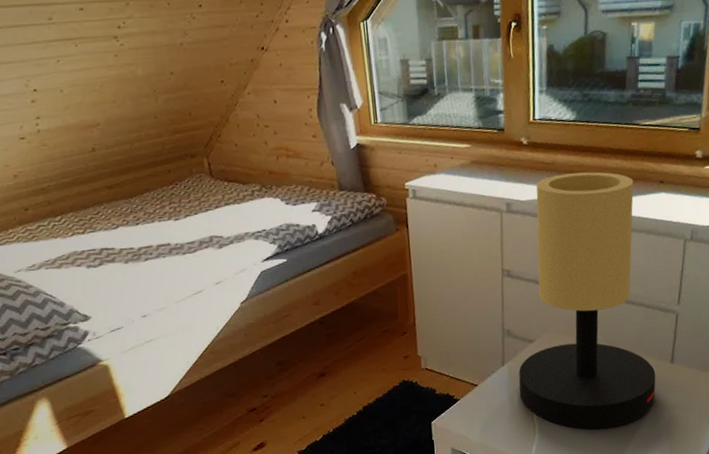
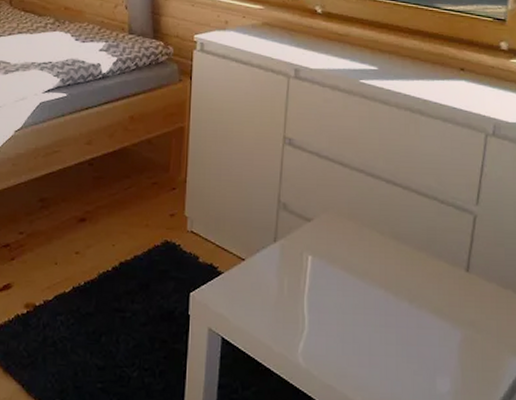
table lamp: present [519,171,656,429] -> none [290,47,448,337]

